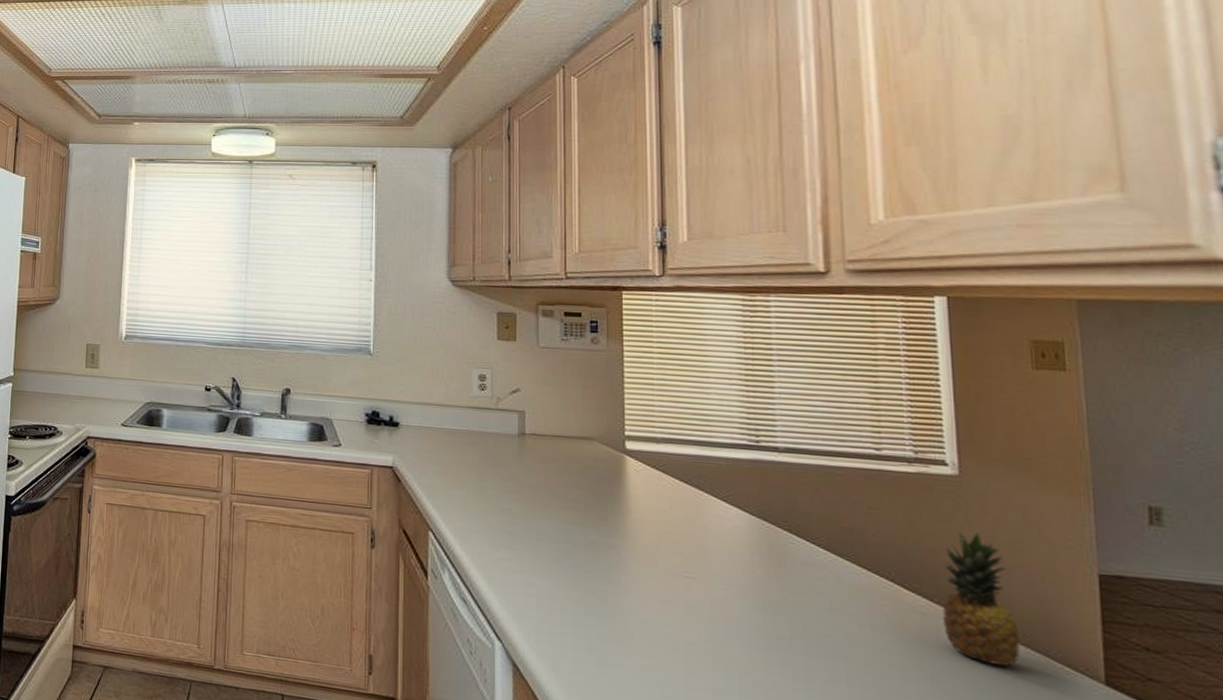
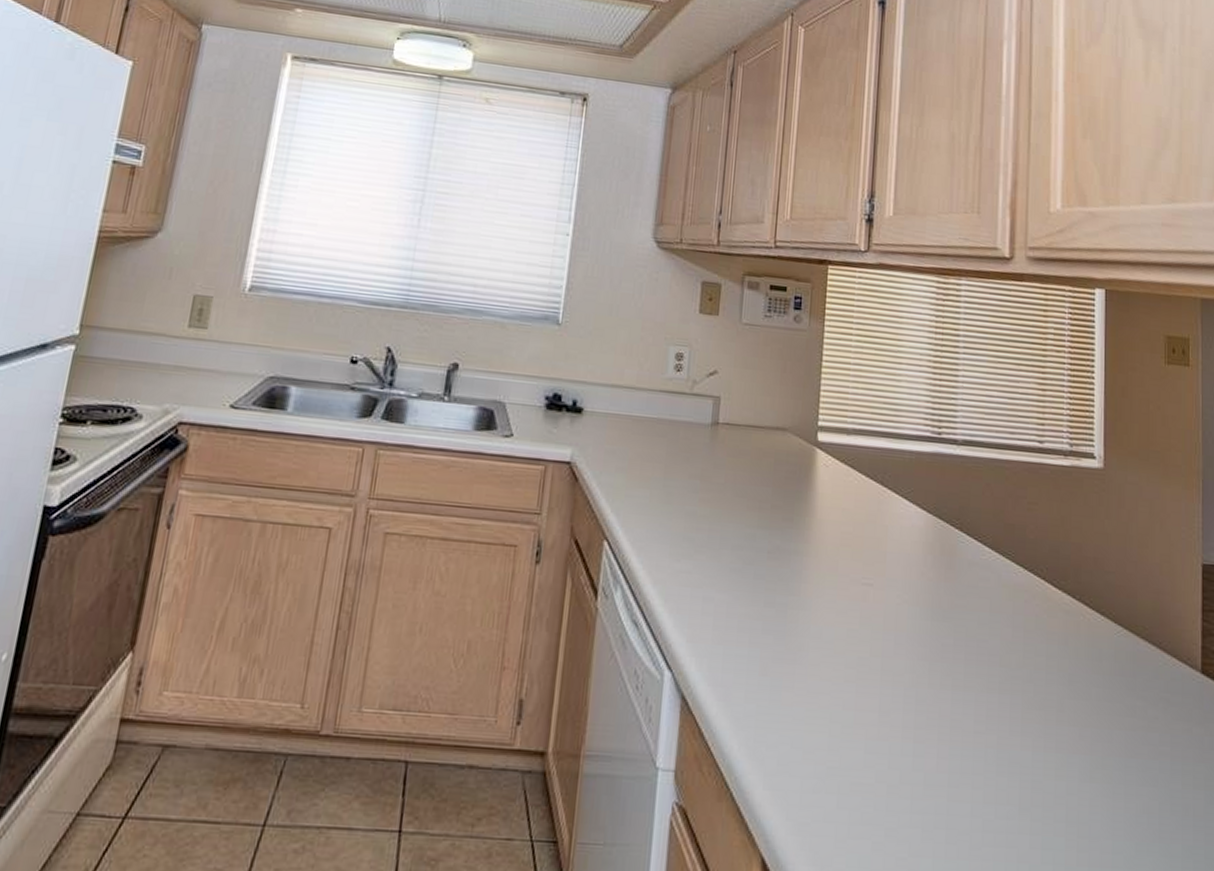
fruit: present [943,532,1020,667] -> none [1082,525,1140,661]

